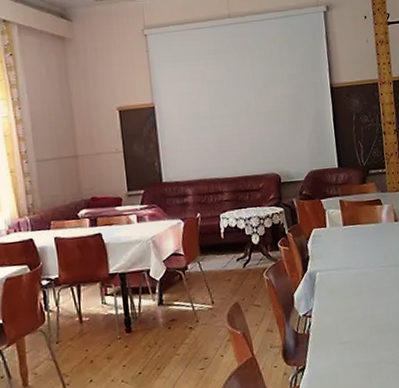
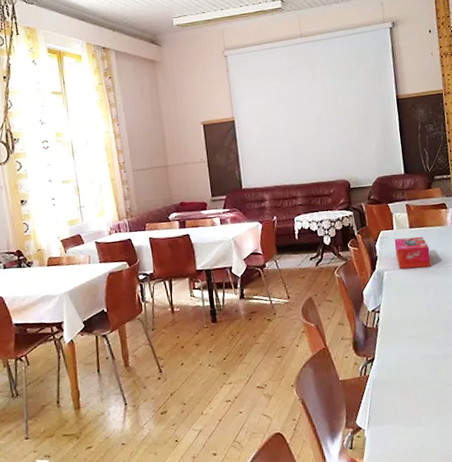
tissue box: none [327,234,365,270] -> present [394,236,431,269]

